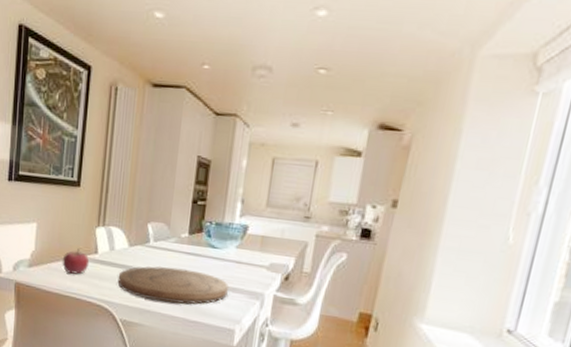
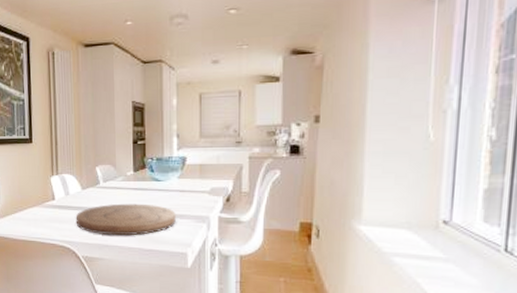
fruit: present [62,247,90,274] -> none [24,196,49,221]

